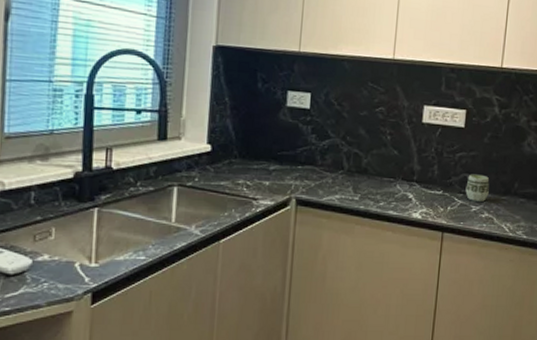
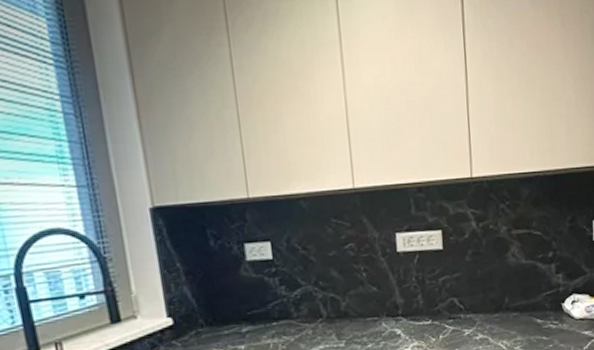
cup: present [465,174,490,202] -> none [454,295,480,325]

